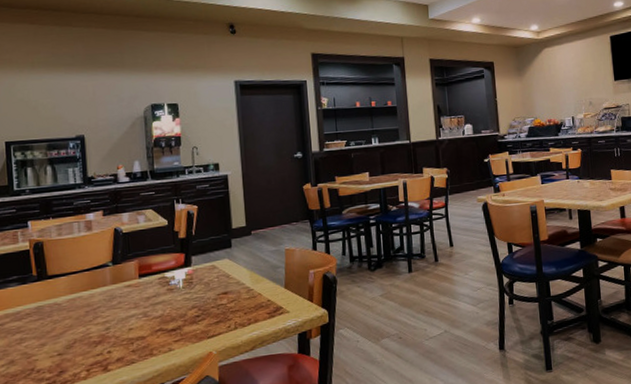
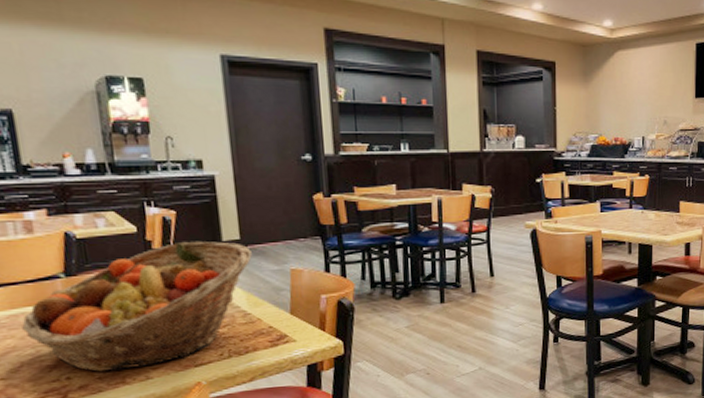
fruit basket: none [78,229,255,346] -> present [22,241,252,372]

